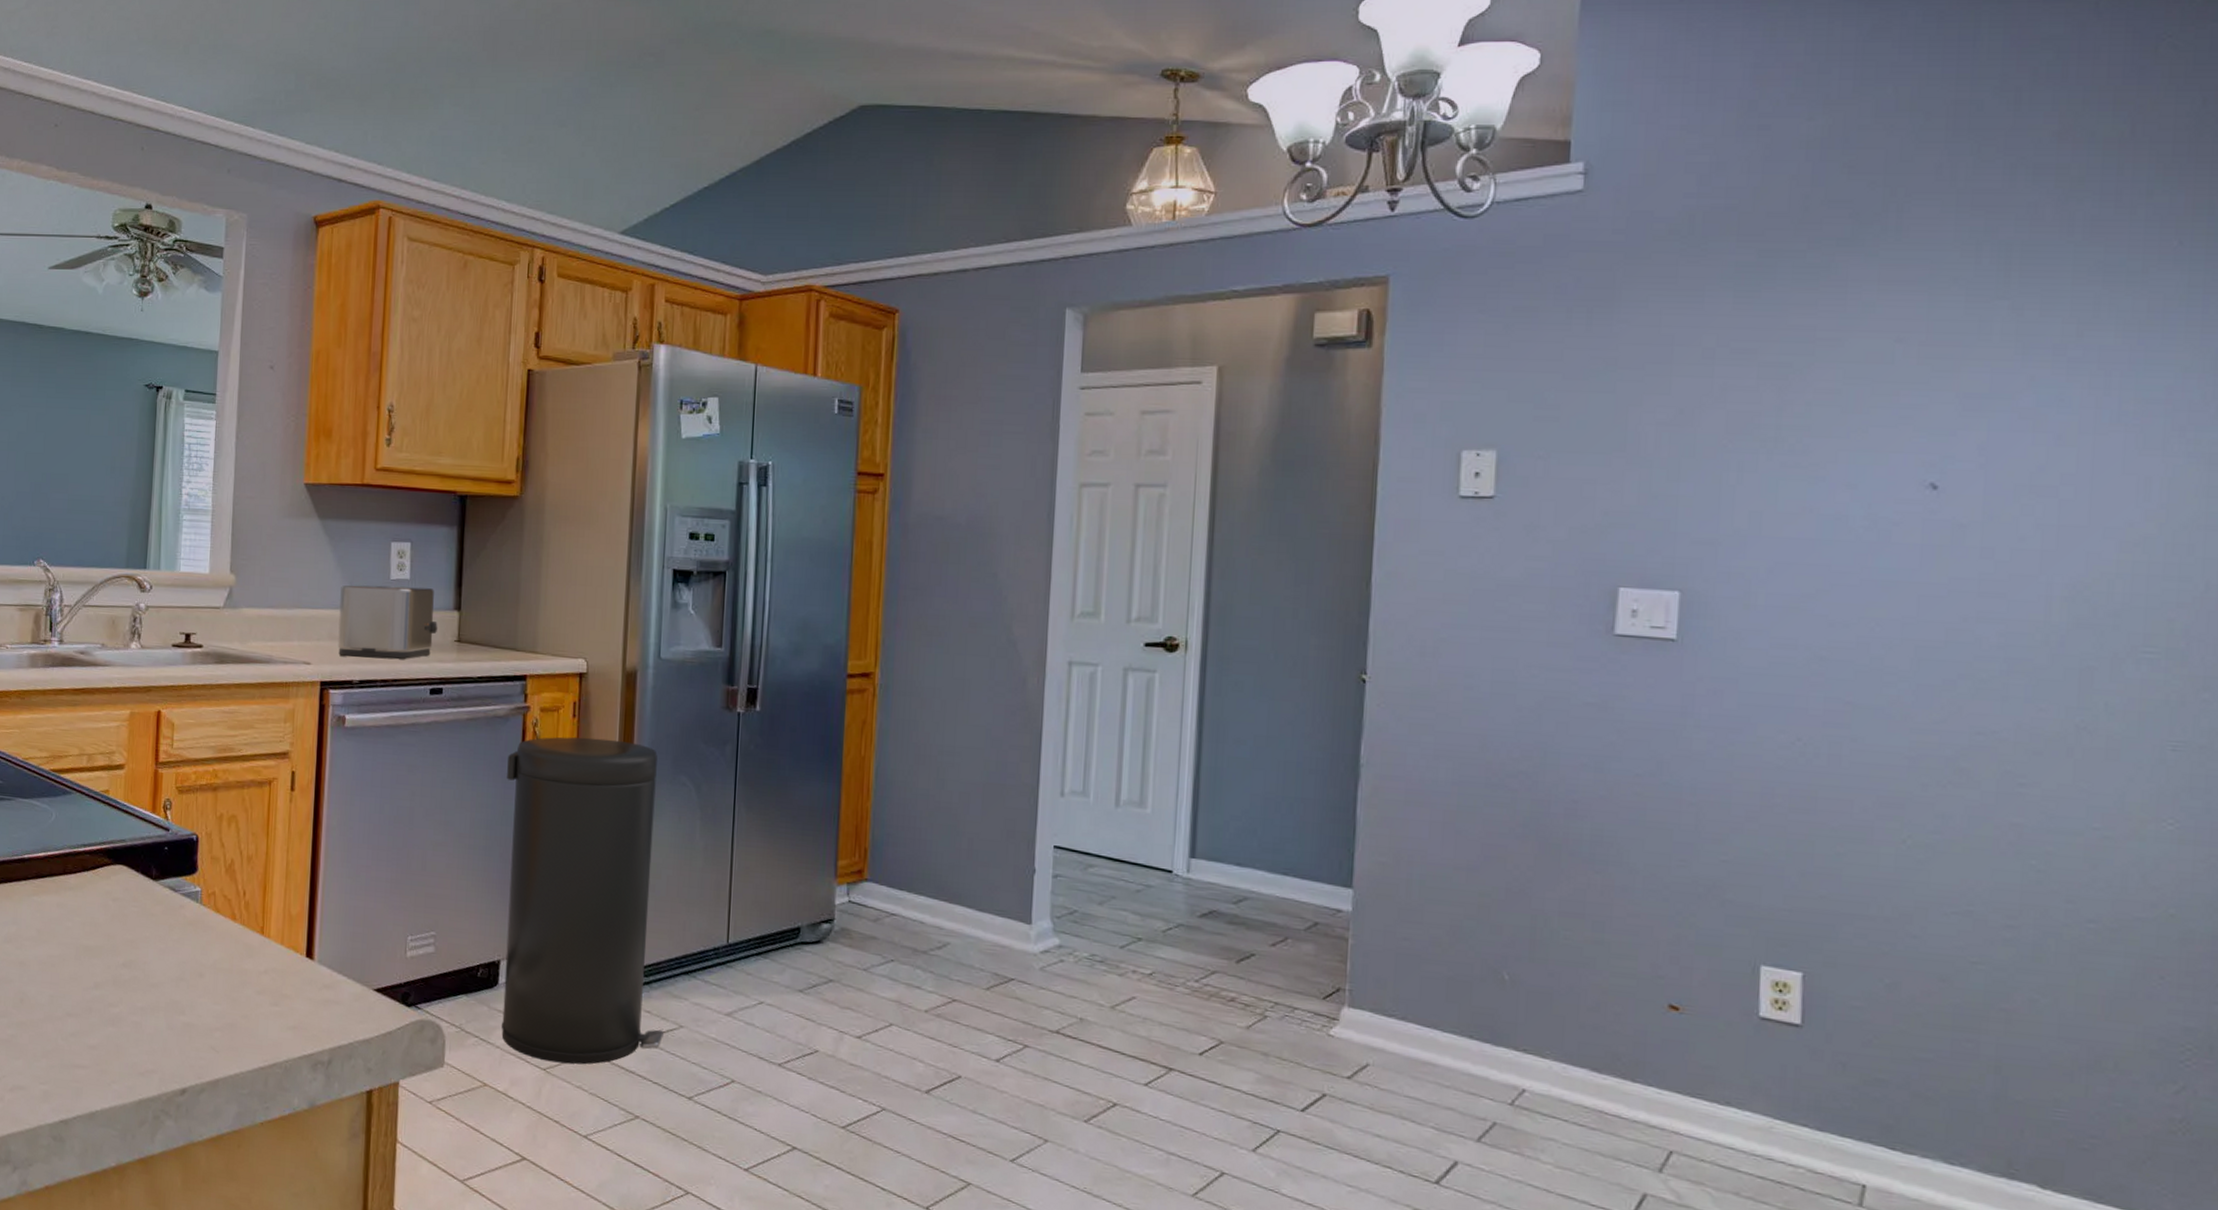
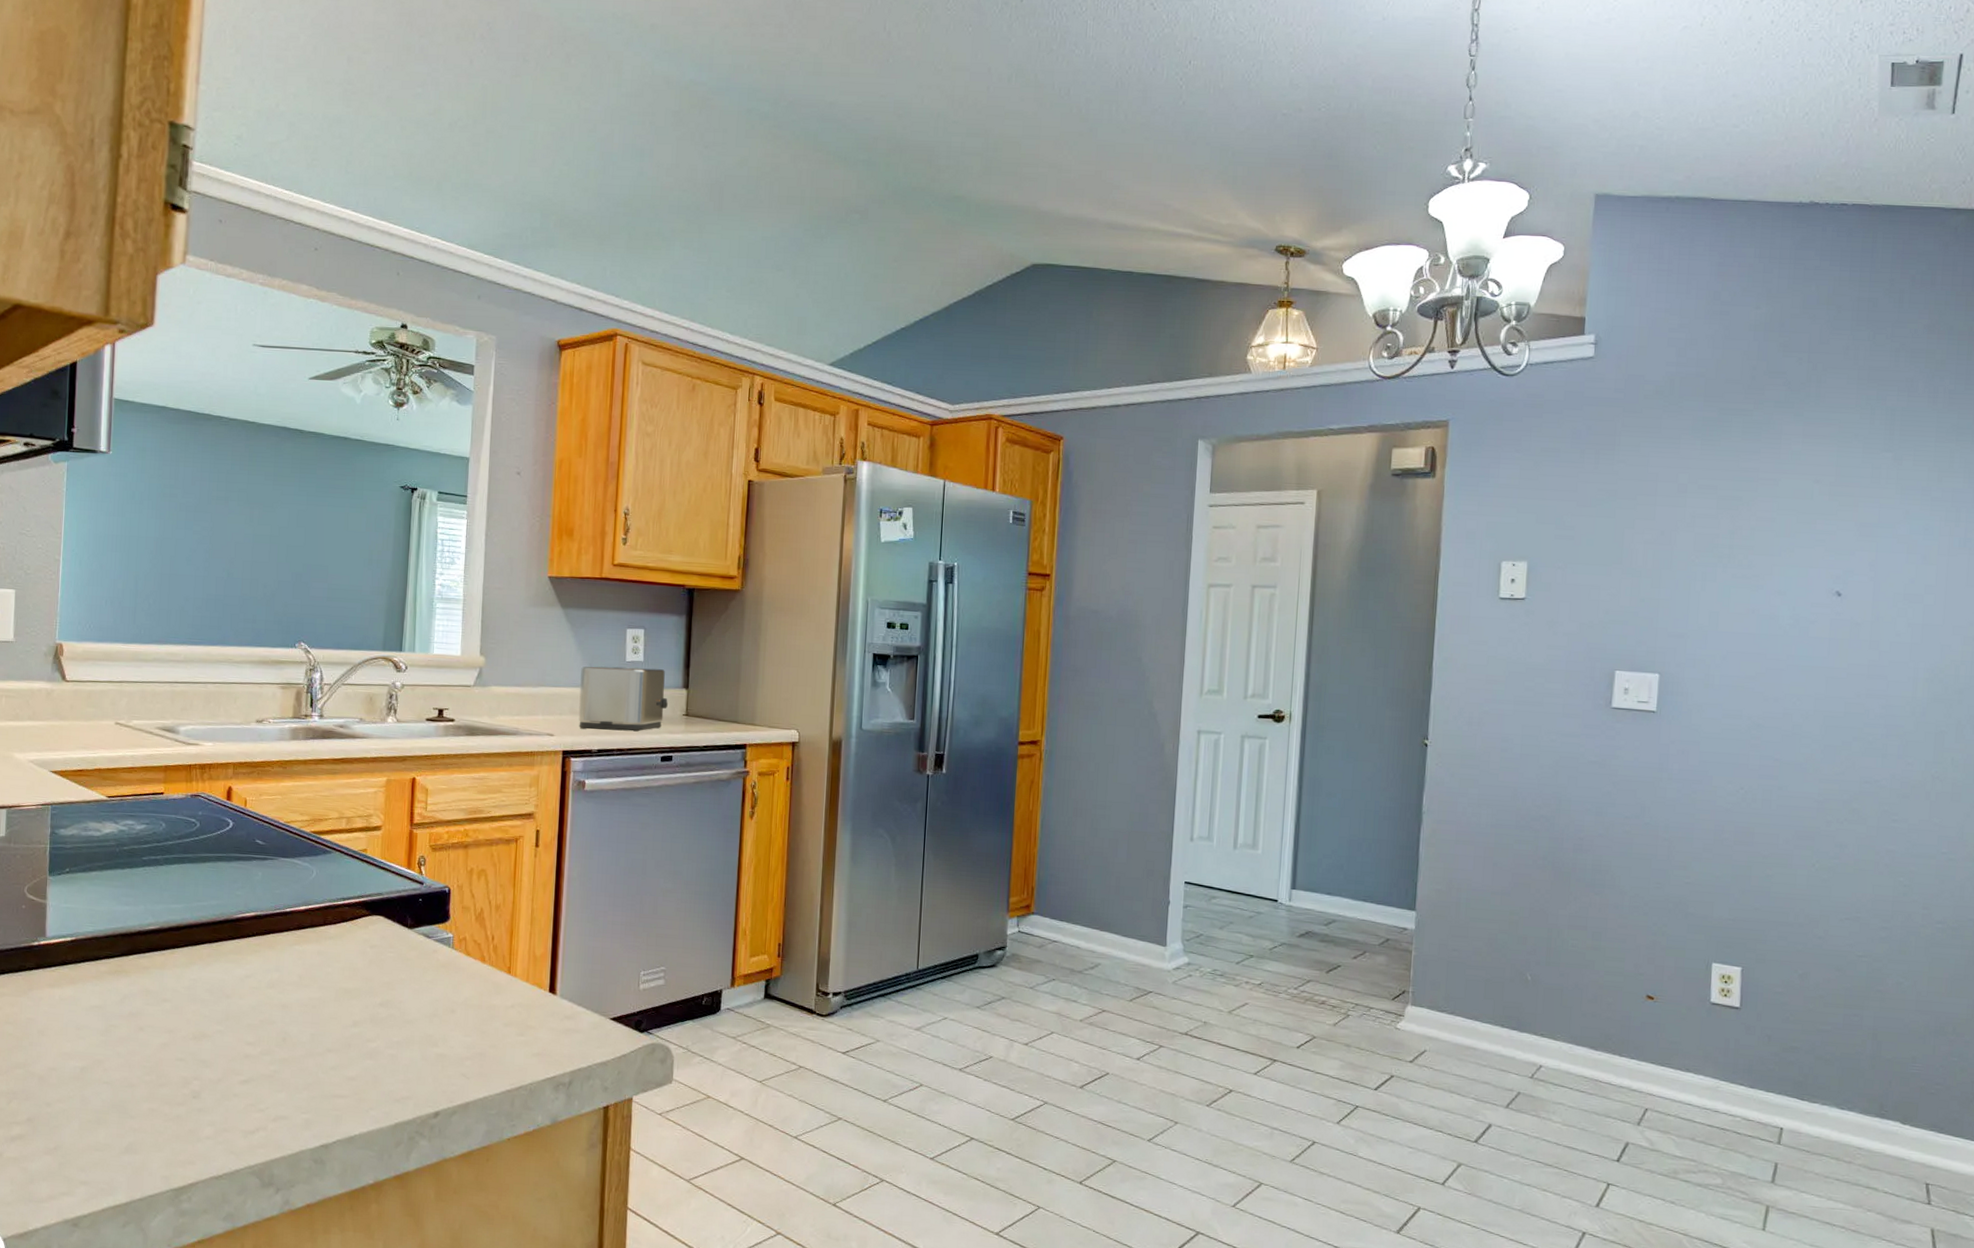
pedal bin: present [501,736,665,1064] -> none [723,797,864,1076]

